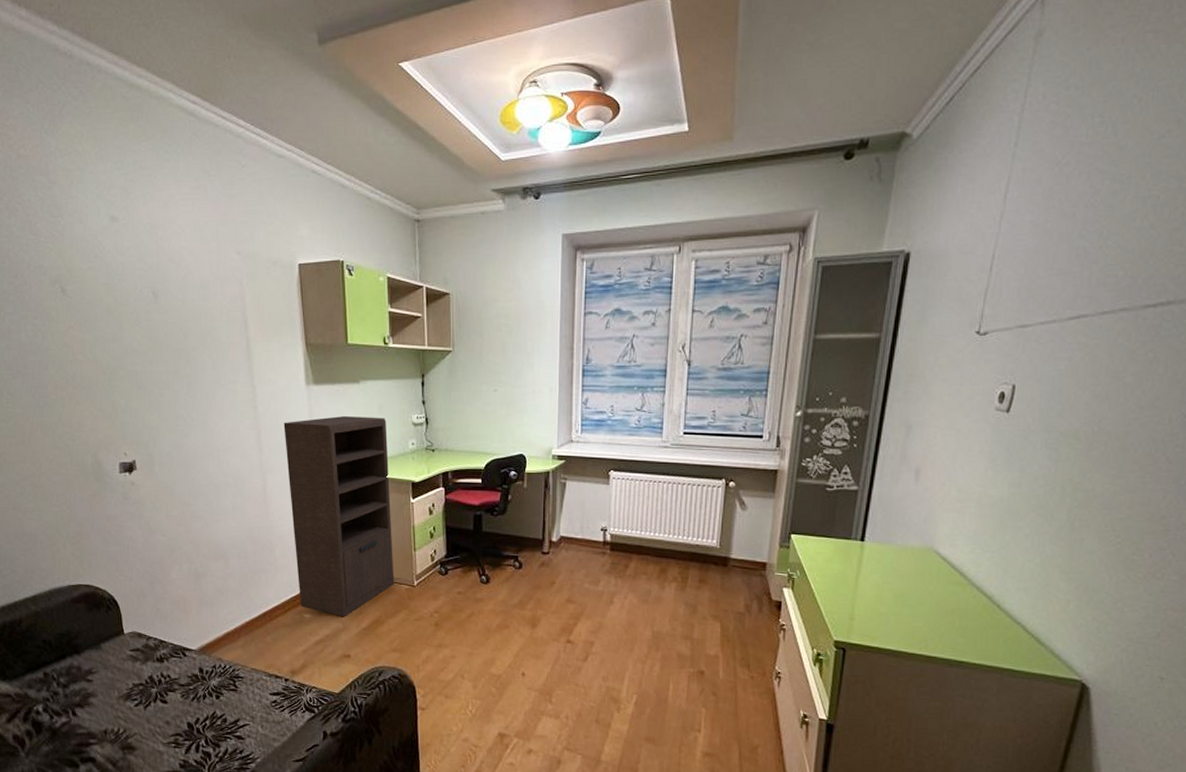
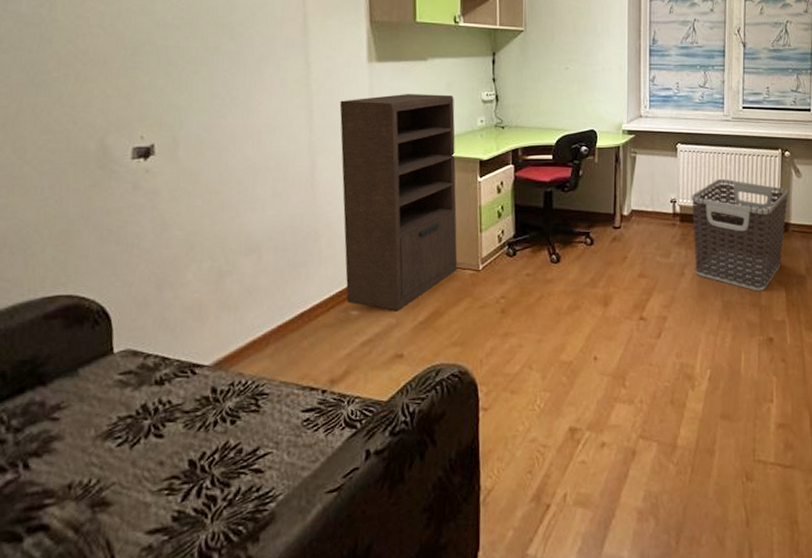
clothes hamper: none [623,508,731,625] -> present [691,178,788,291]

